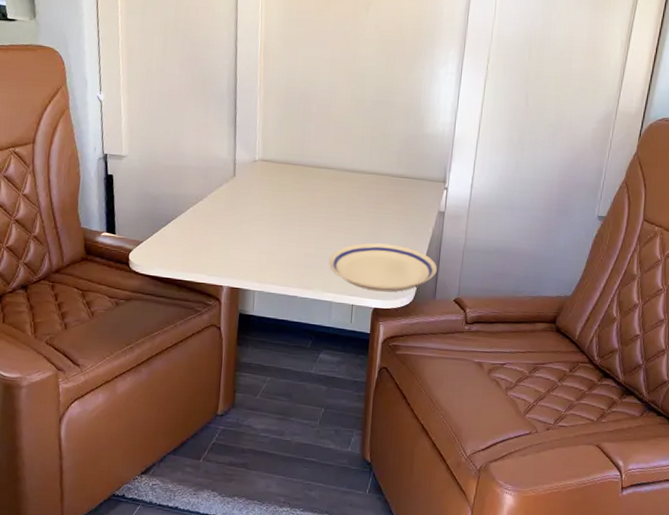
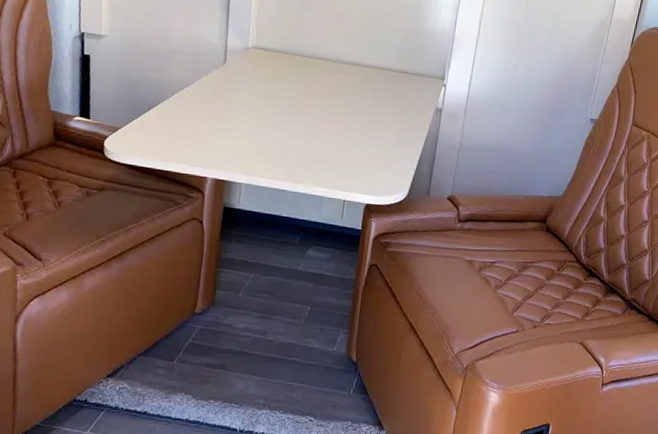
plate: present [328,243,437,292] -> none [321,137,432,188]

